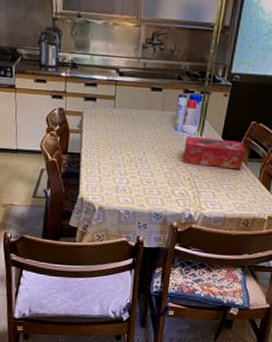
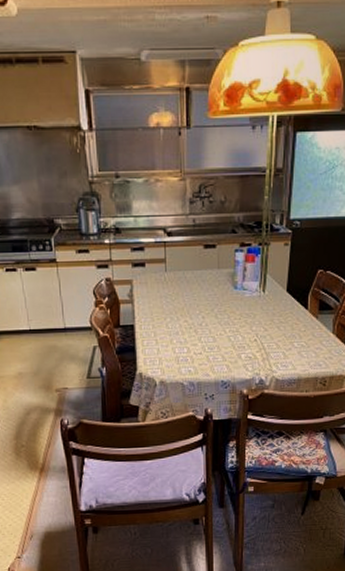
tissue box: present [183,135,245,170] -> none [246,293,314,325]

